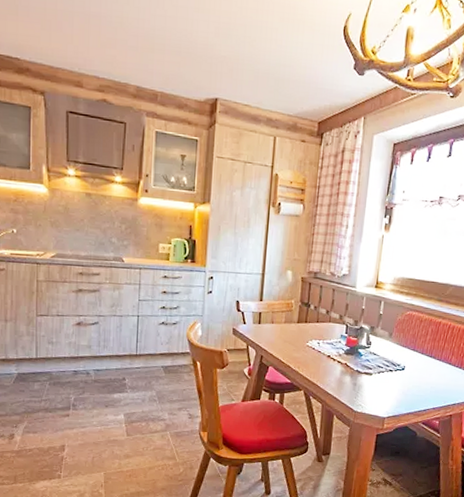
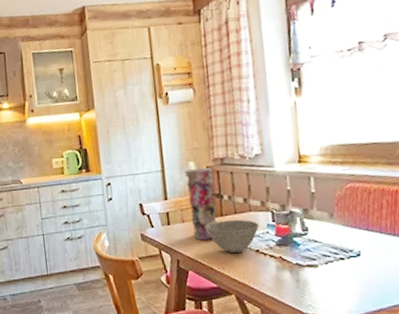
vase: none [279,277,305,342] -> present [184,168,217,241]
bowl: none [291,326,334,356] -> present [206,219,259,253]

